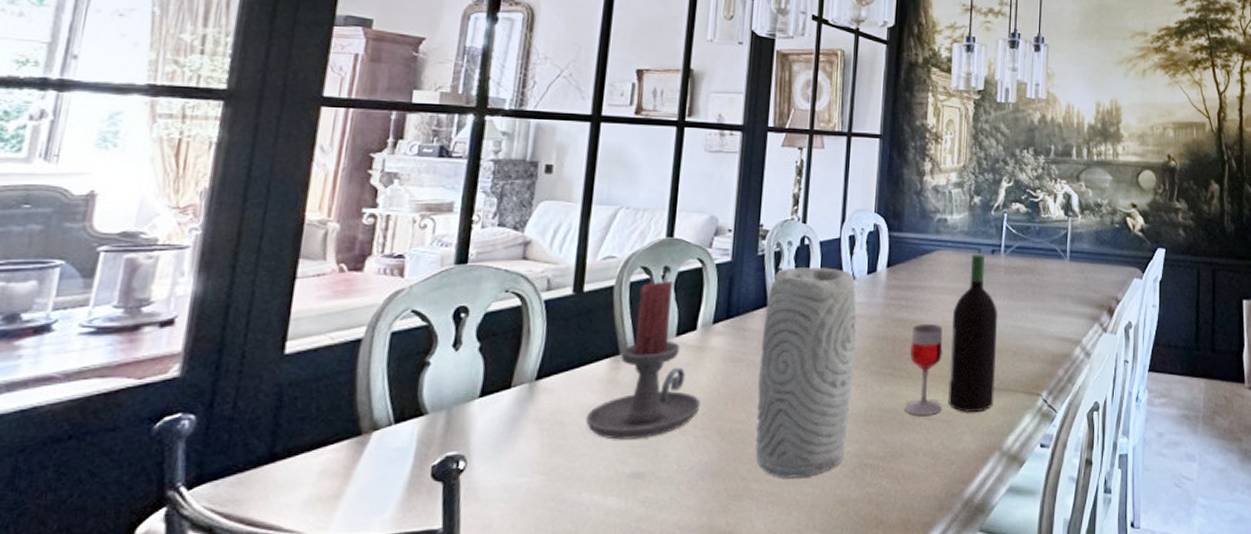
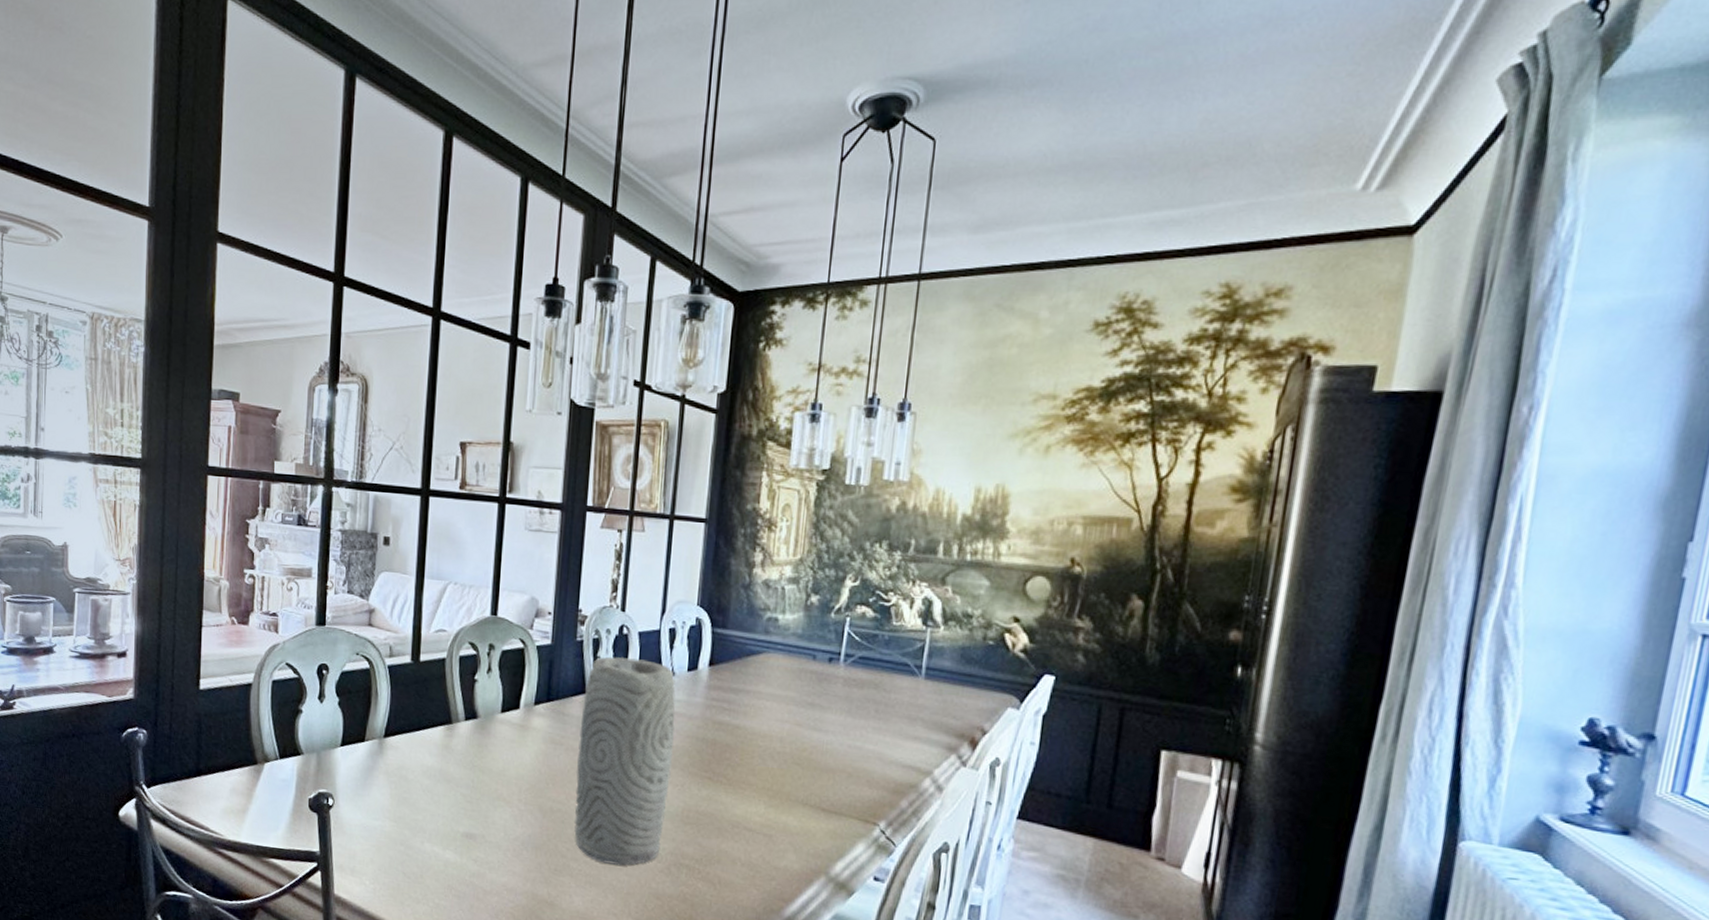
candle holder: present [586,281,701,440] -> none [426,658,524,803]
wine bottle: present [905,253,997,415] -> none [723,660,832,832]

